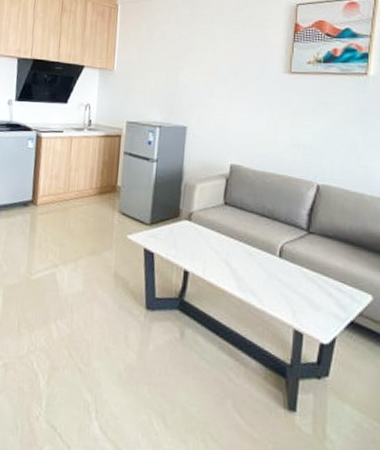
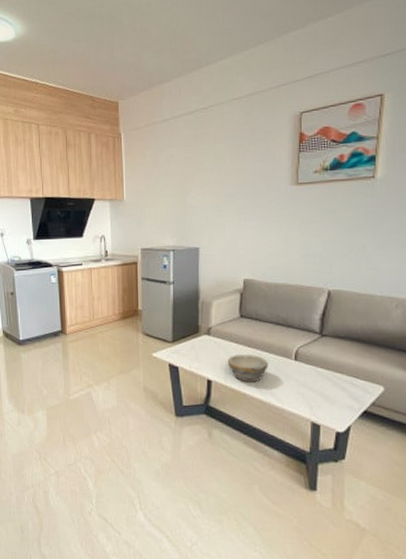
bowl: none [207,245,251,278] -> present [227,355,268,382]

